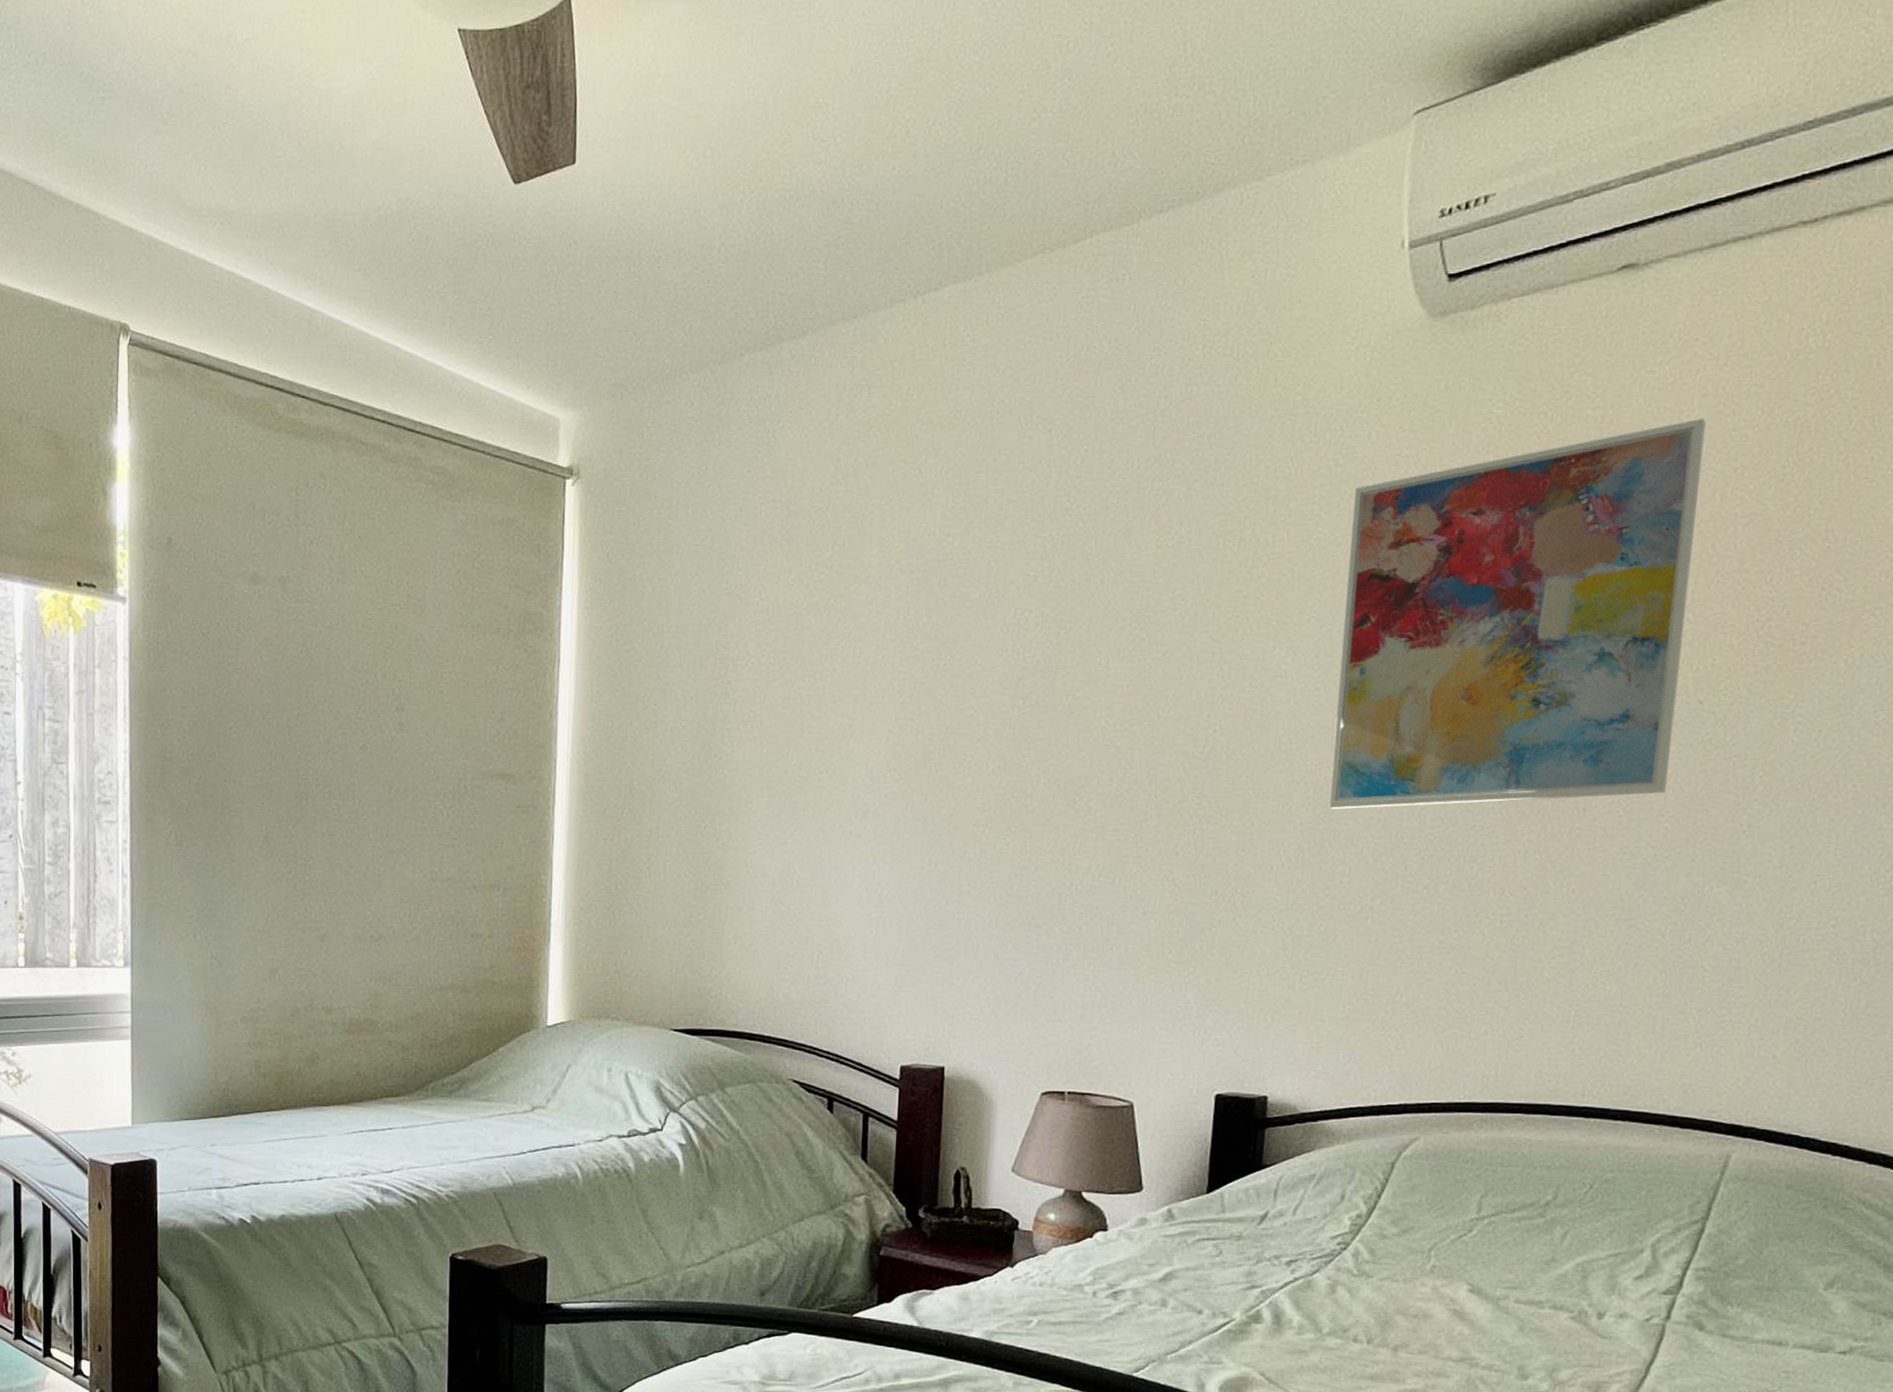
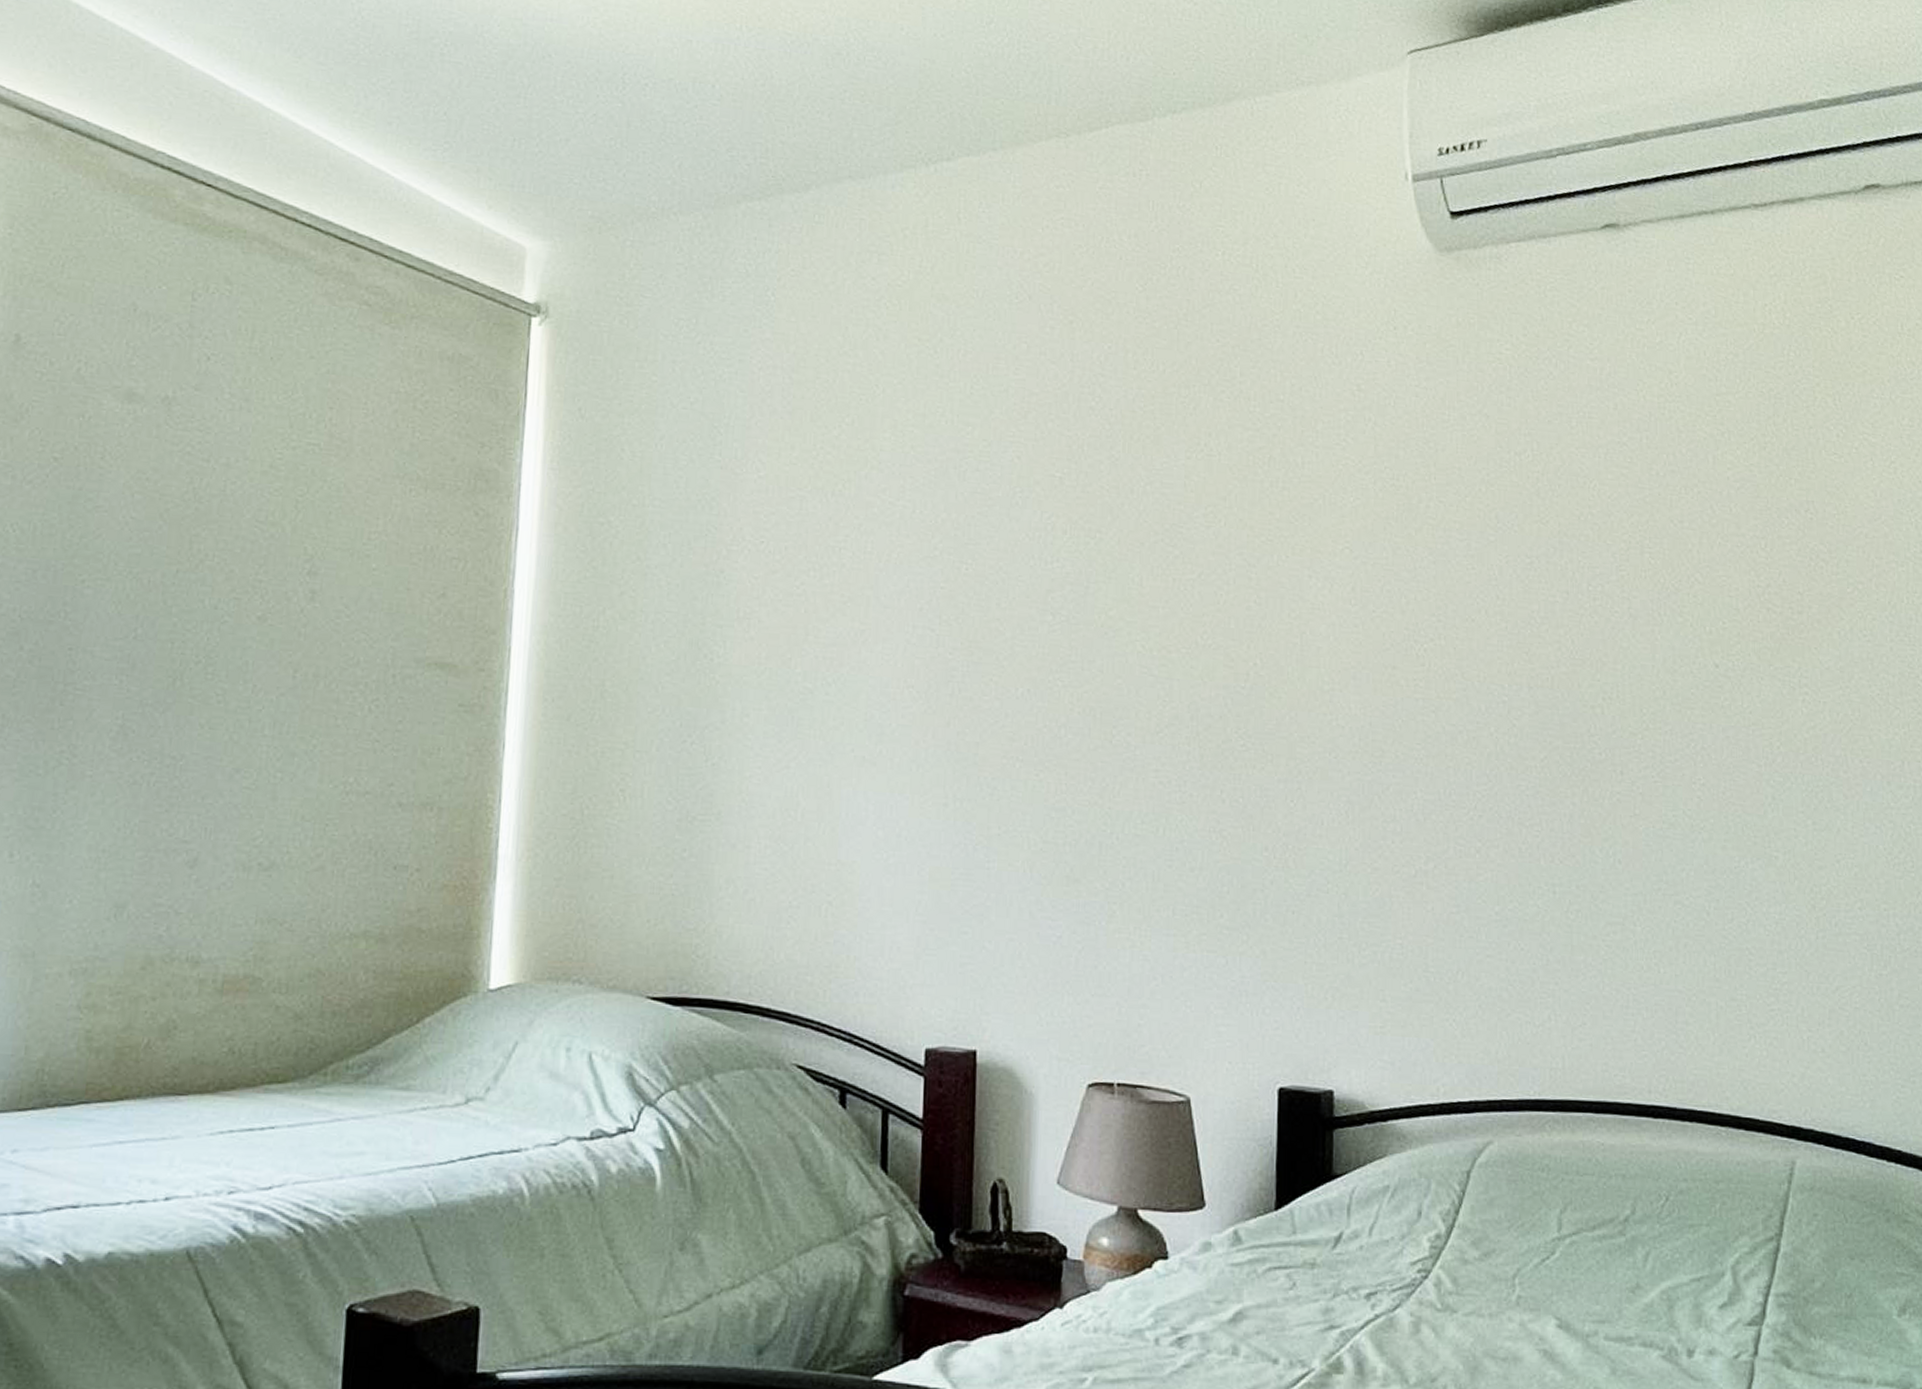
wall art: present [1328,418,1706,810] -> none [1375,380,1695,760]

